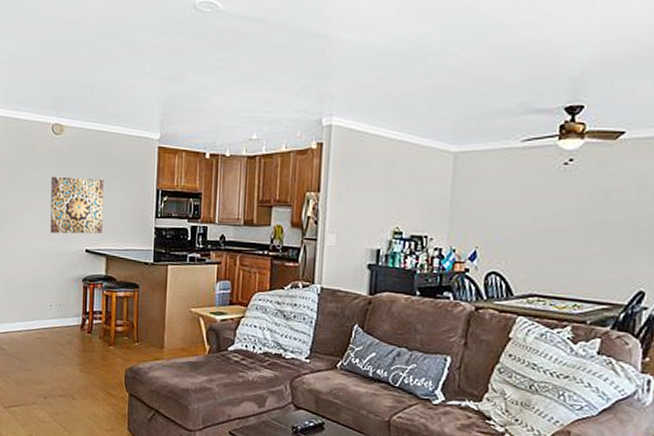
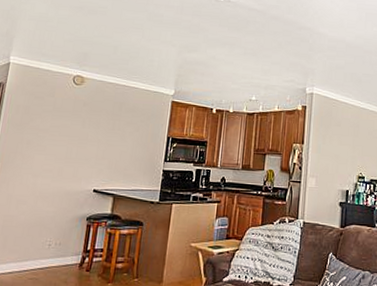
wall art: present [50,176,104,234] -> none [59,121,119,175]

